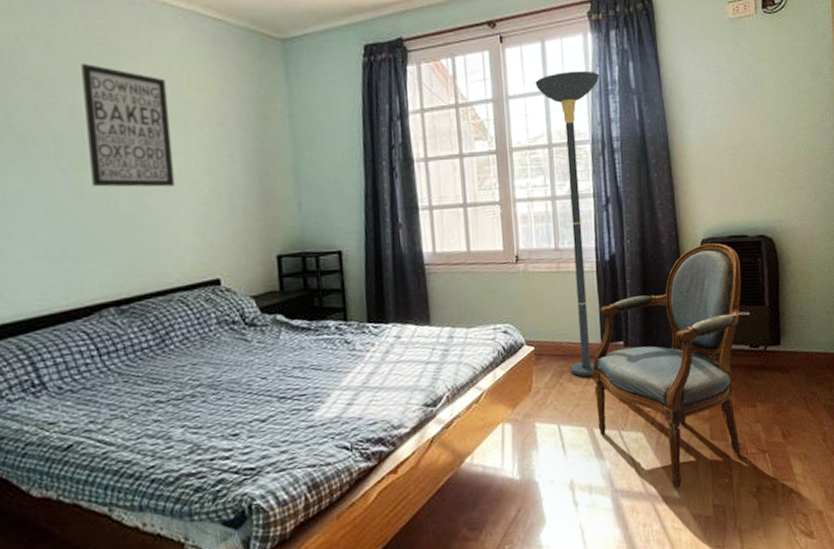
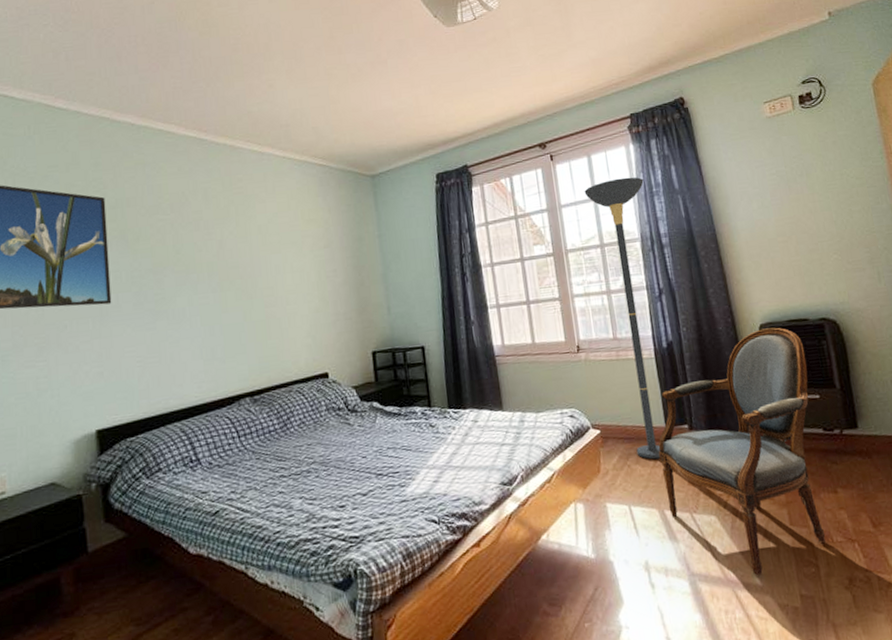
wall art: present [81,64,176,188] -> none [226,208,294,302]

